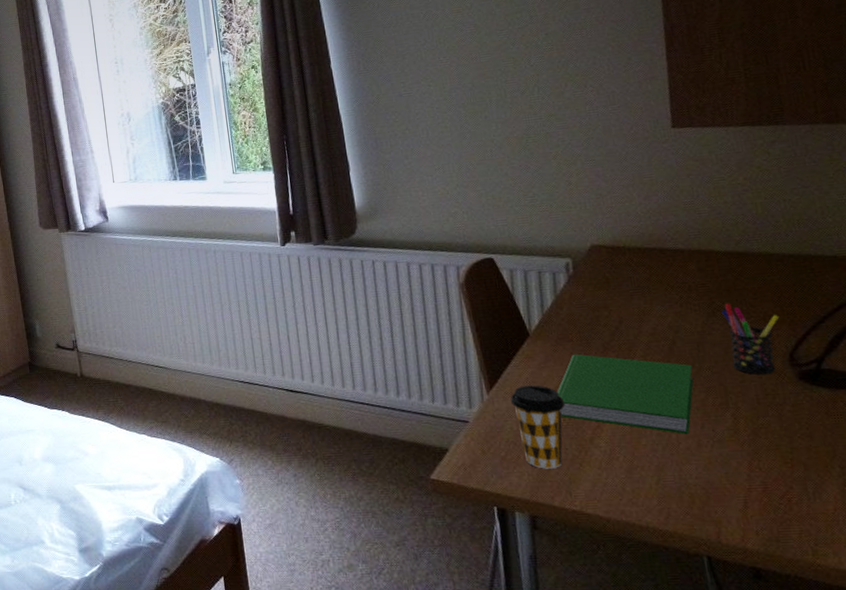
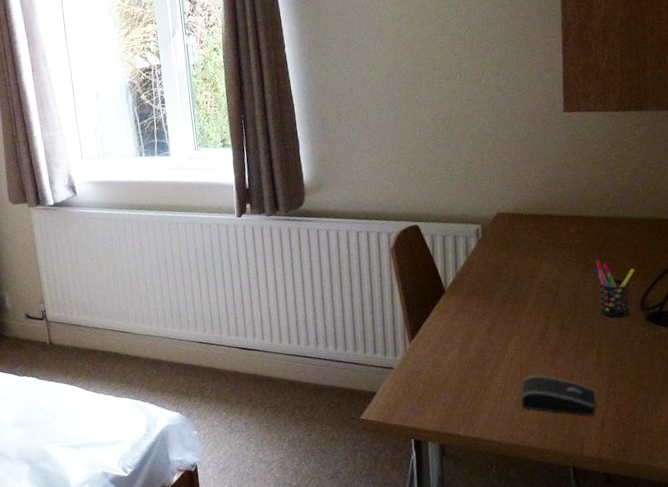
coffee cup: present [510,385,566,469] -> none [428,334,471,405]
hardcover book: present [556,354,694,435] -> none [465,306,570,370]
computer mouse: none [632,439,736,494] -> present [521,375,597,416]

